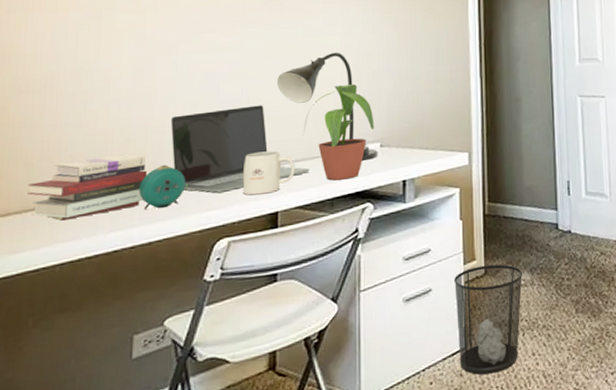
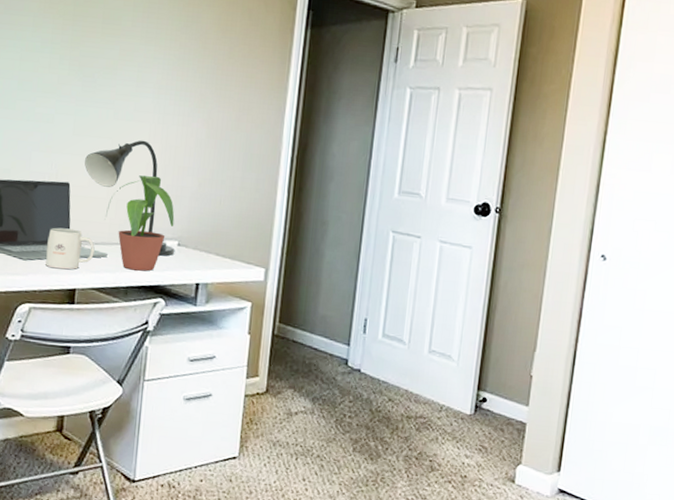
waste bin: present [454,264,523,375] -> none [230,383,305,488]

